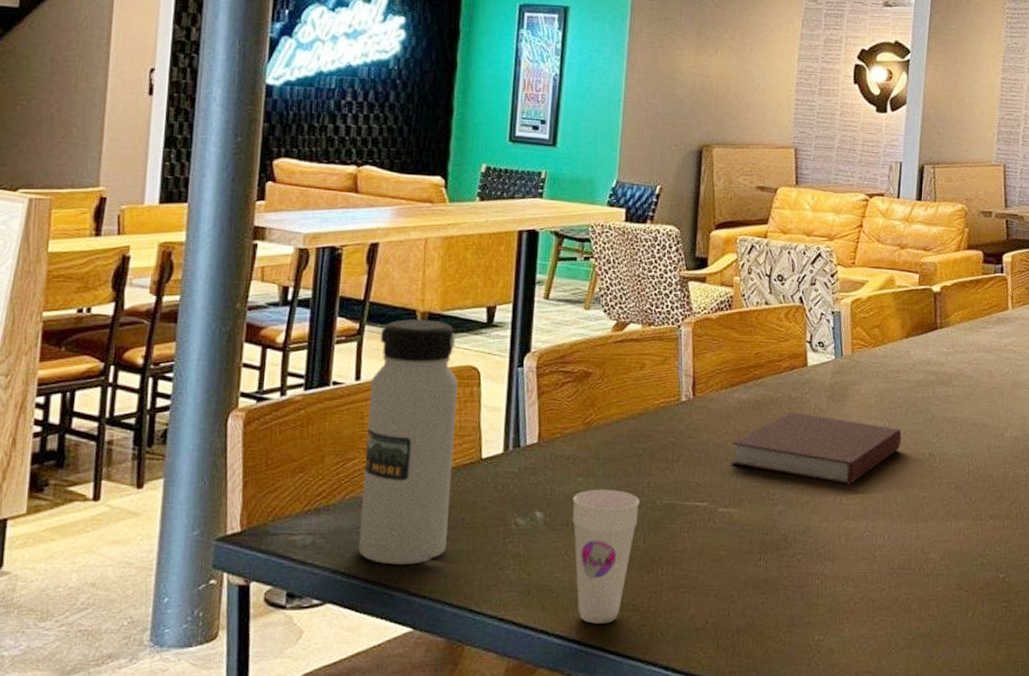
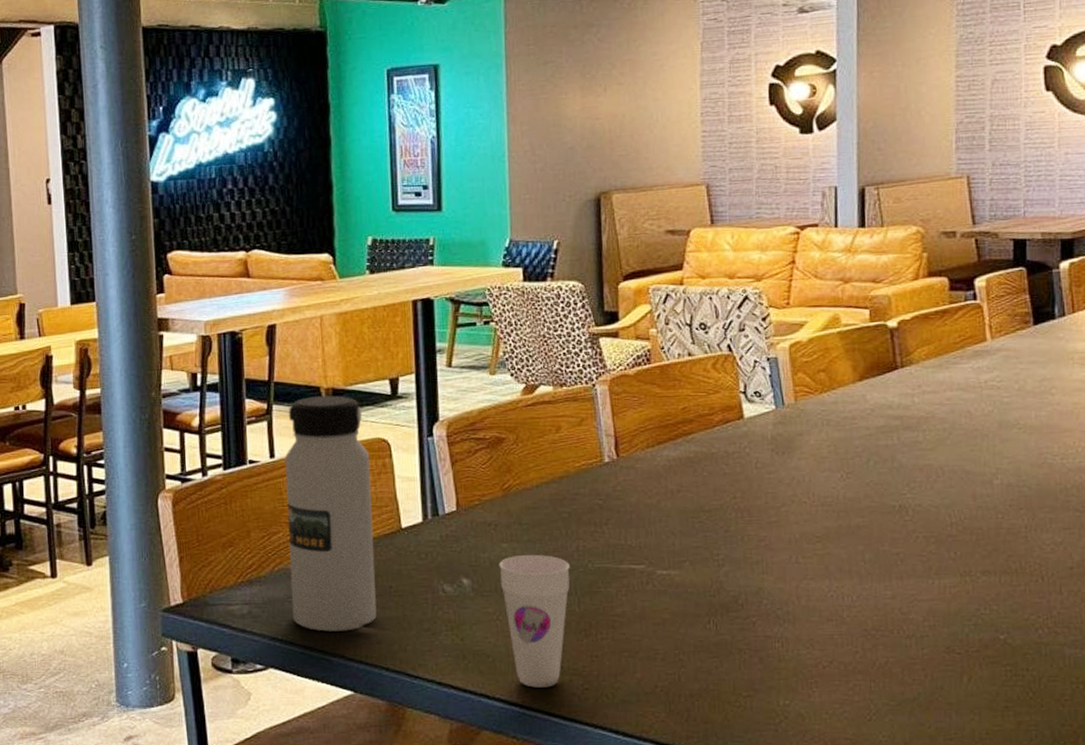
notebook: present [730,412,902,485] -> none [664,467,864,542]

